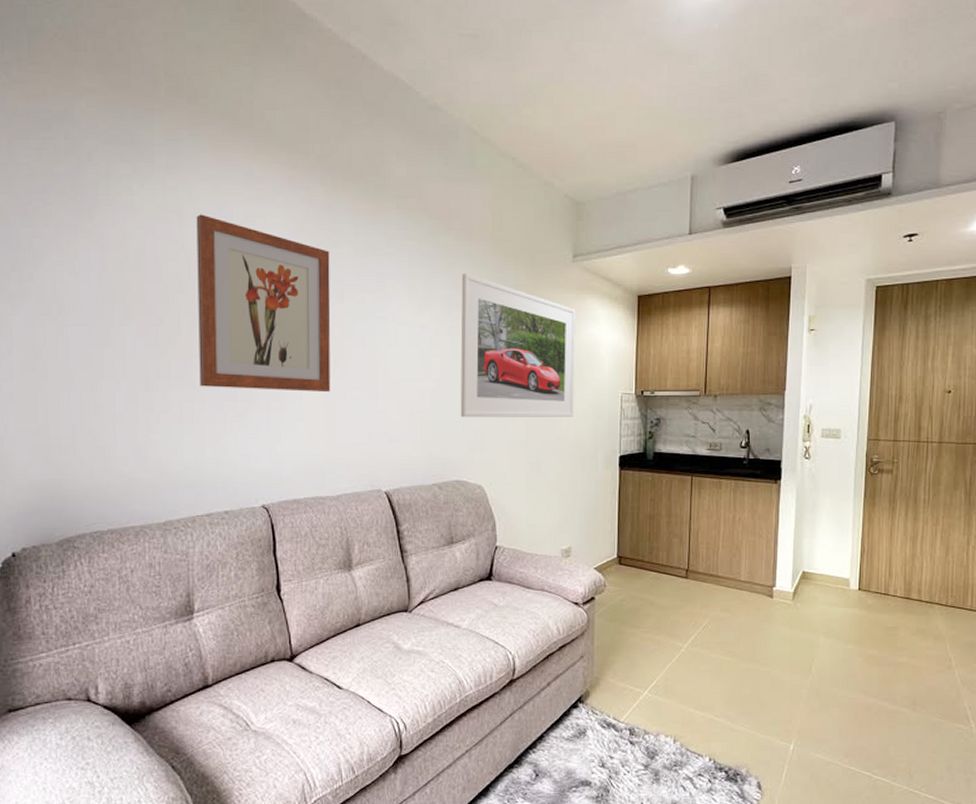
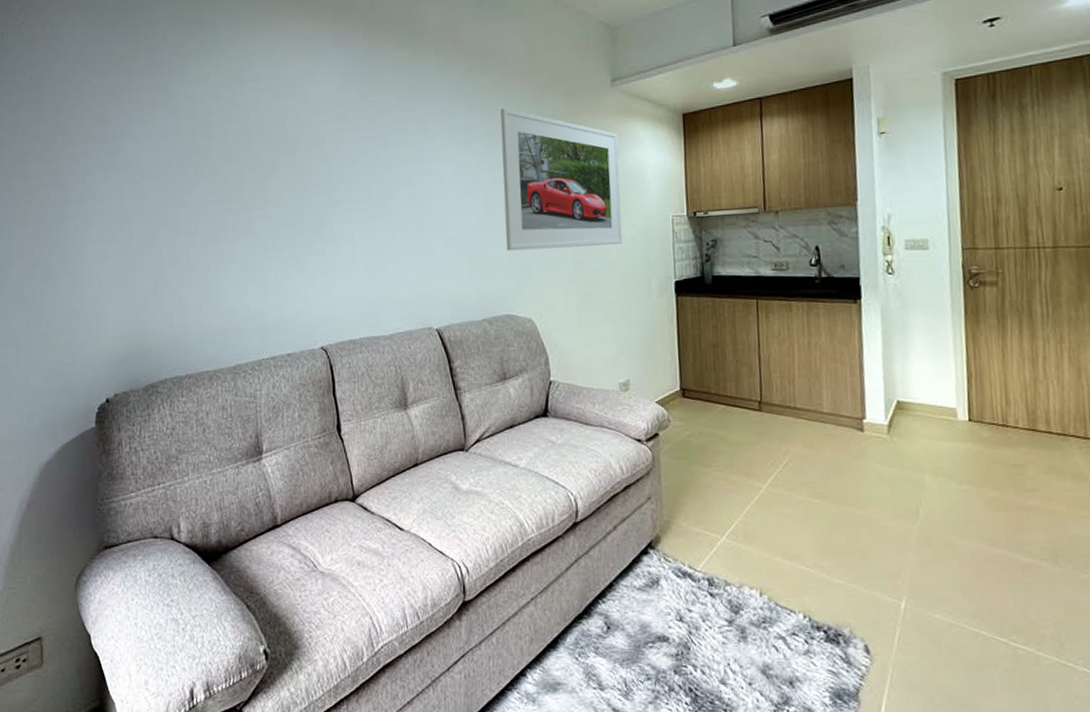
wall art: present [196,214,331,393] -> none [255,77,380,237]

